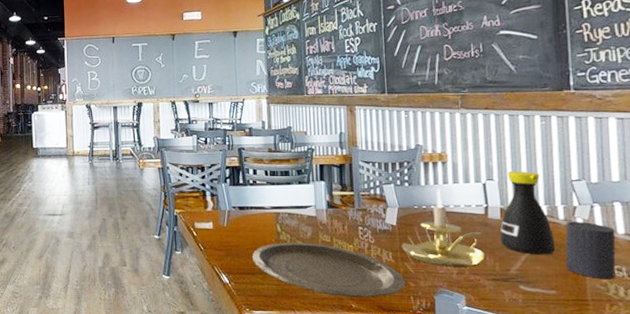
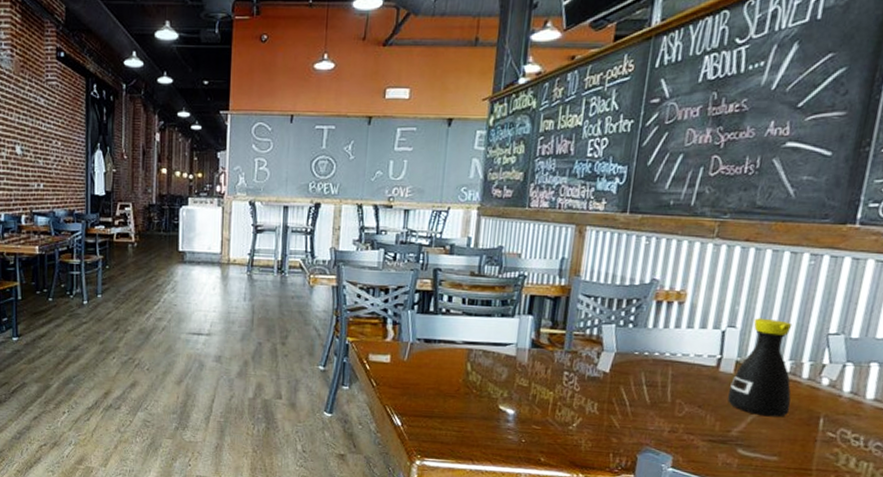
plate: present [252,242,406,297] -> none [432,384,609,452]
candle holder: present [401,188,485,267] -> none [610,332,708,425]
cup: present [565,221,616,280] -> none [796,381,864,449]

